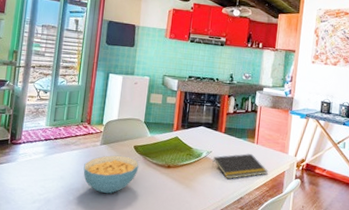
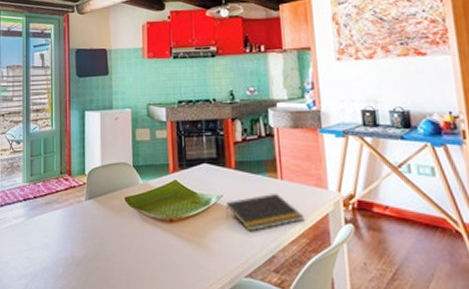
cereal bowl: present [83,155,139,194] -> none [70,211,135,263]

